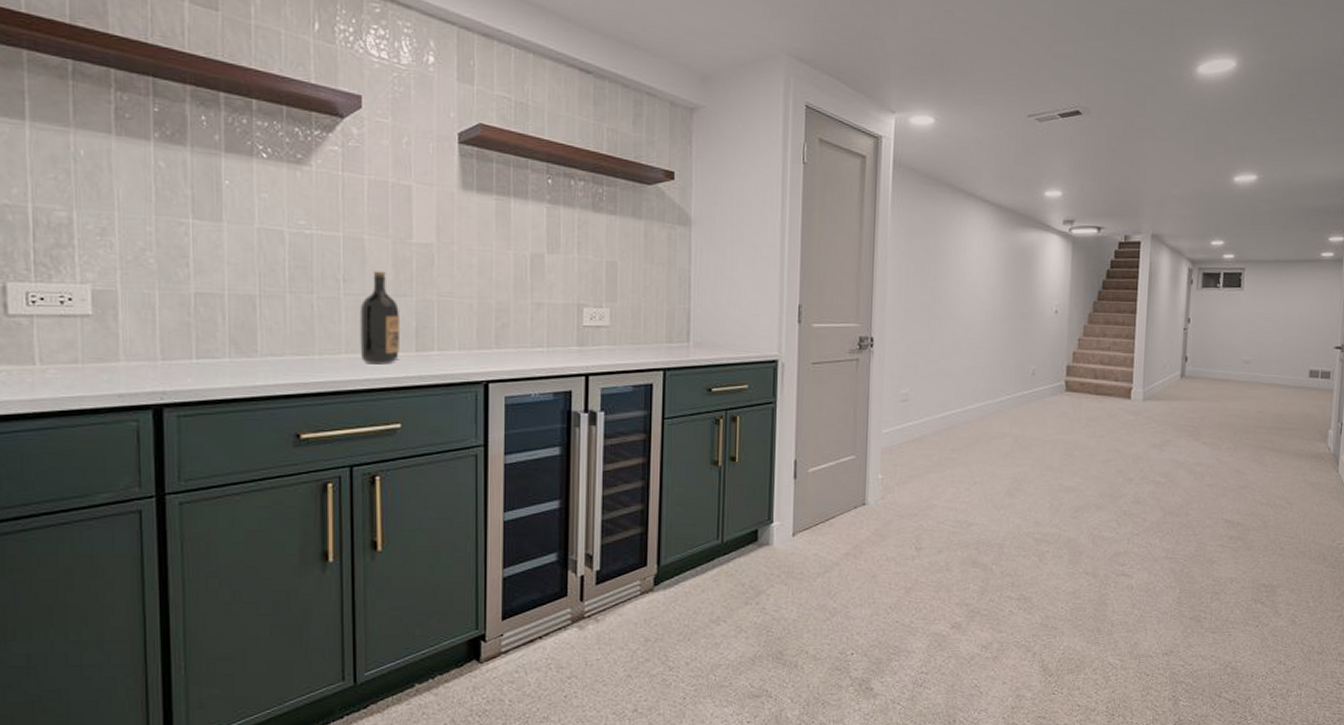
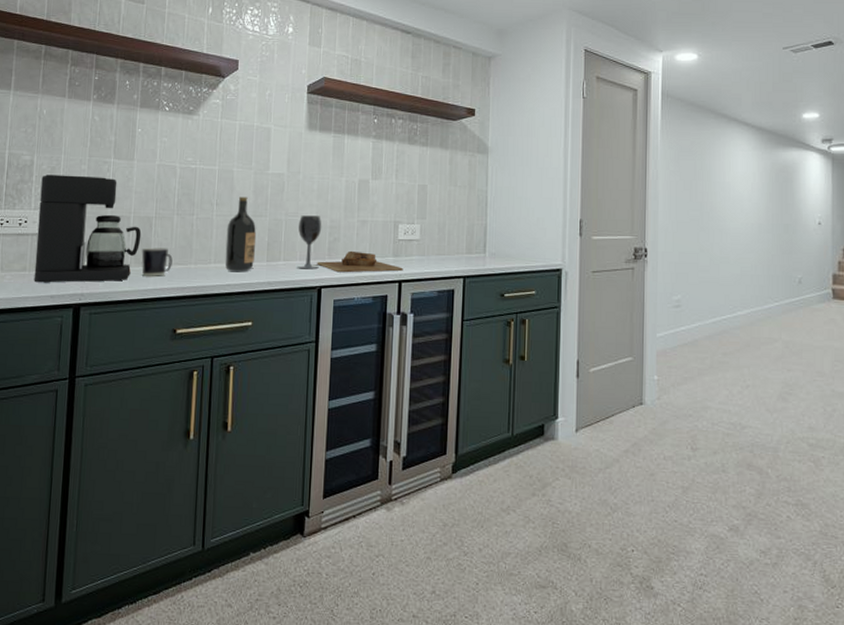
coffee maker: none [87,237,242,379] -> present [34,175,142,283]
mug: none [244,333,288,371] -> present [141,247,173,277]
wine glass: none [454,295,486,361] -> present [297,215,322,269]
cutting board: none [481,338,590,365] -> present [317,250,403,273]

